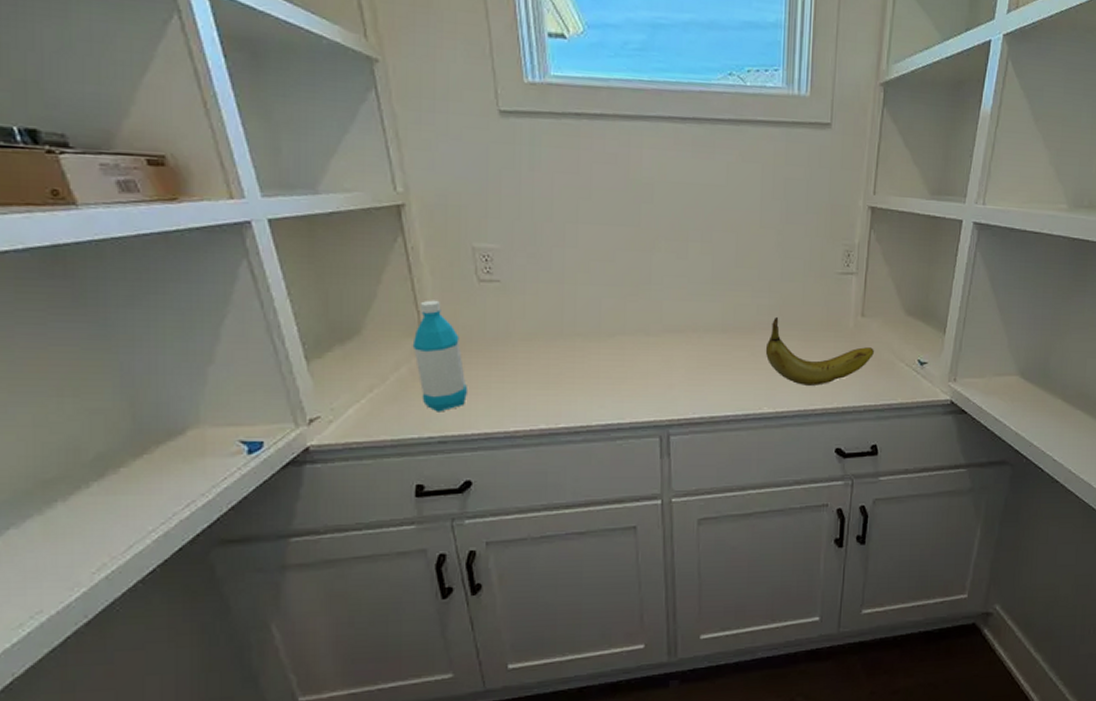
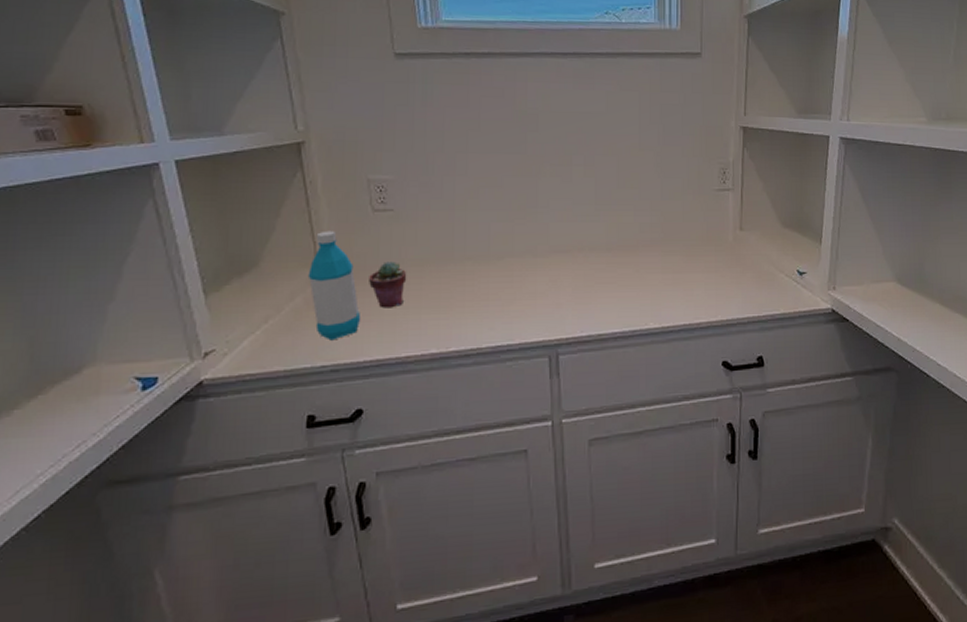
potted succulent: none [476,334,515,382] -> present [369,261,407,308]
banana: present [765,316,874,386] -> none [649,233,754,300]

